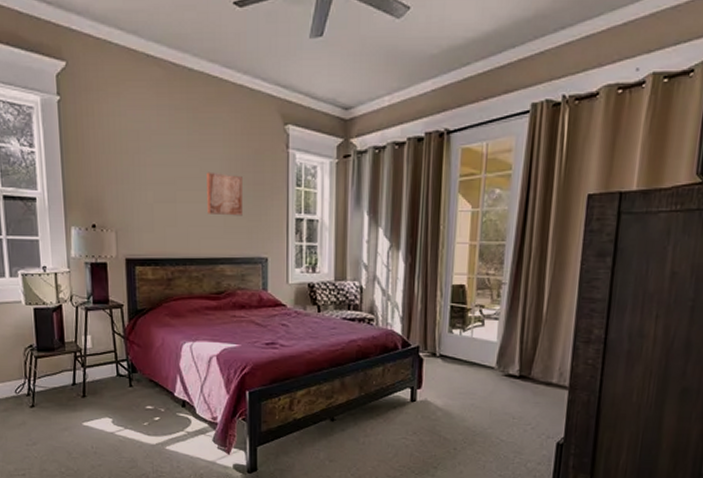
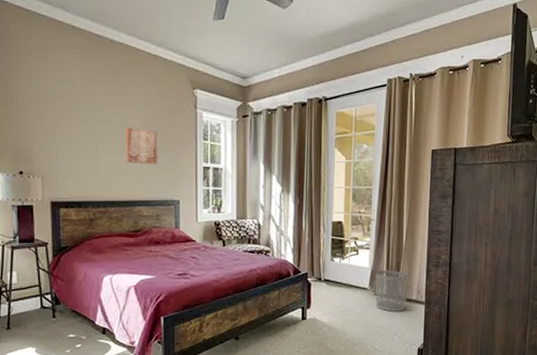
waste bin: none [504,345,548,397] -> present [375,270,408,312]

